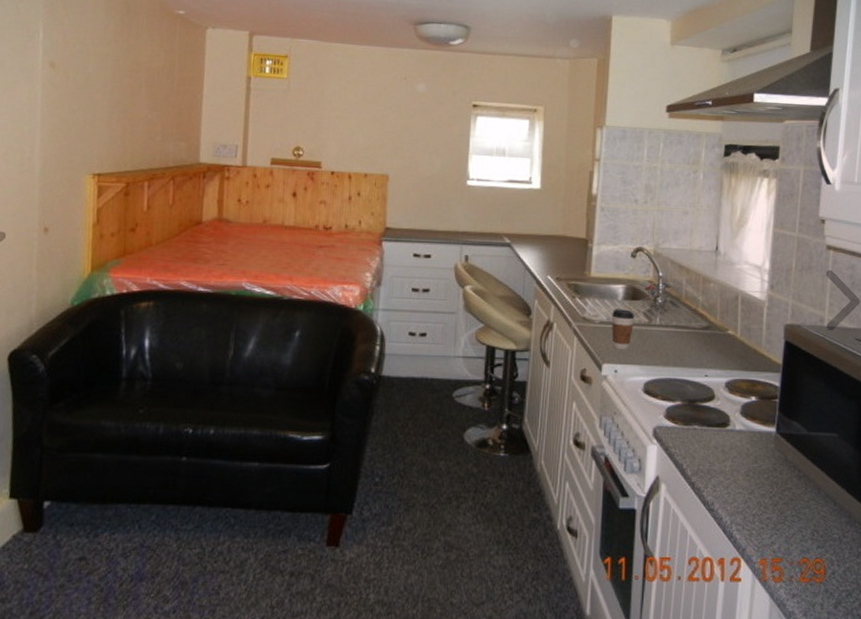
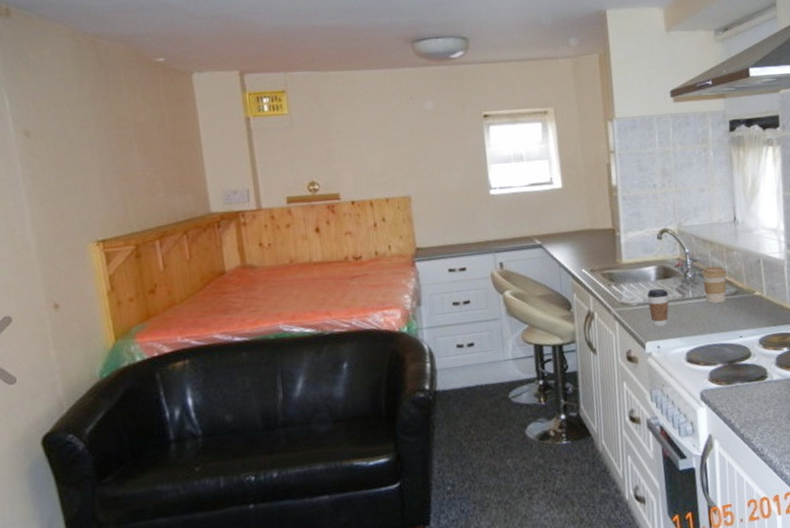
coffee cup: none [673,294,700,335] -> present [701,266,727,304]

